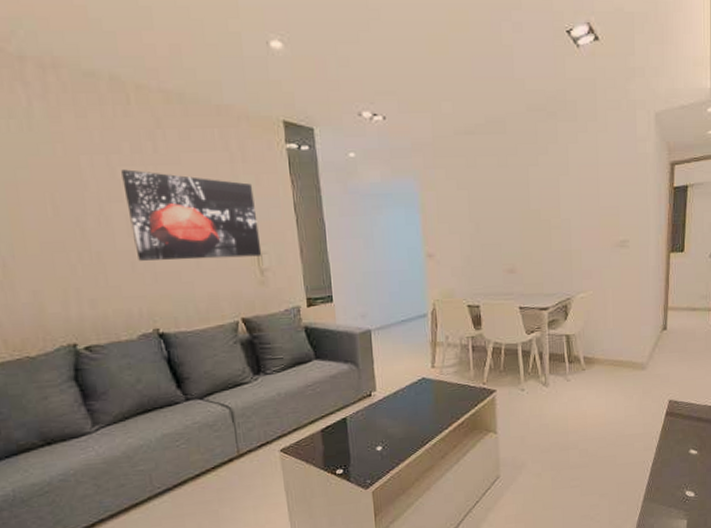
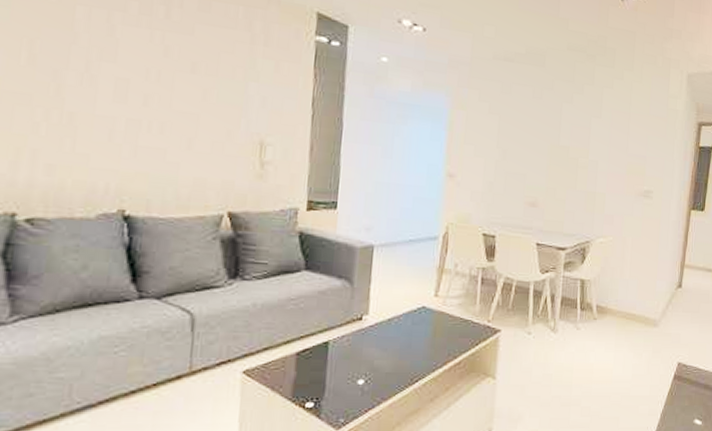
wall art: present [121,169,262,261] -> none [118,29,271,147]

